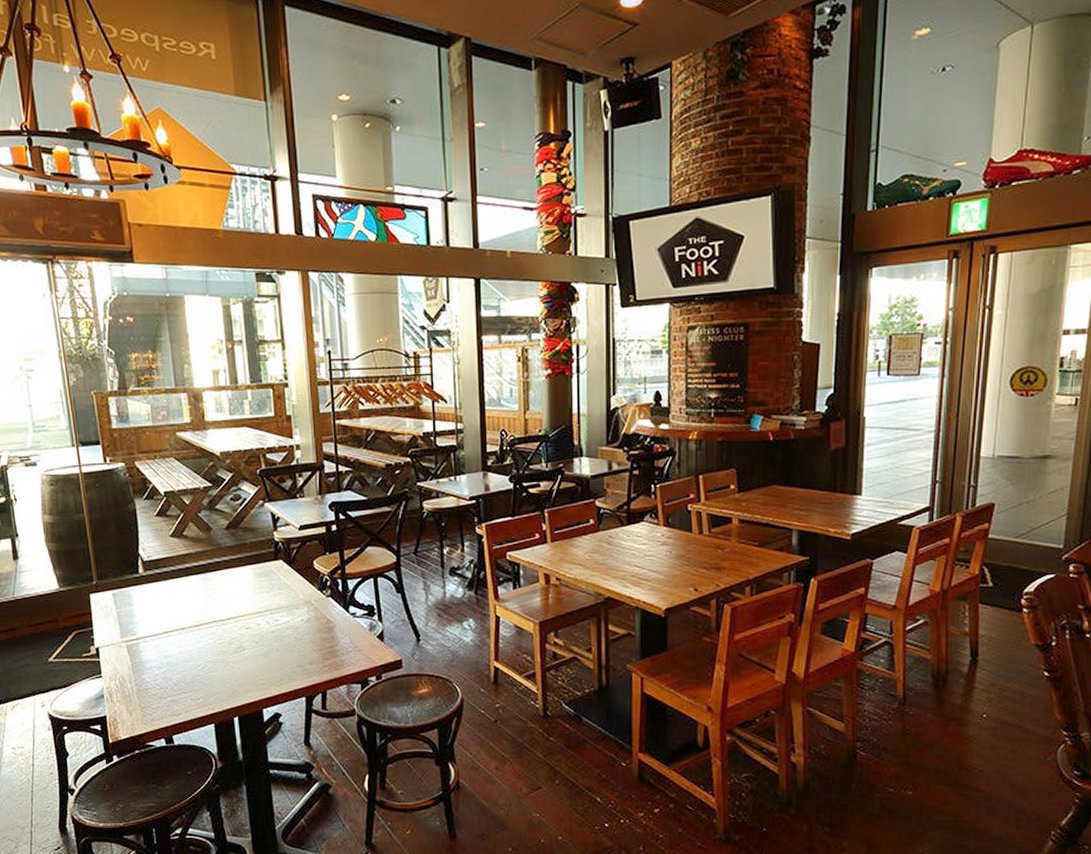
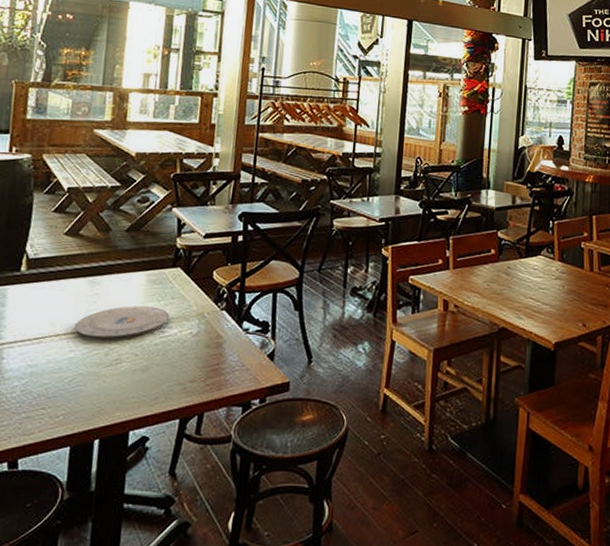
plate: none [196,598,280,630] -> present [74,306,170,340]

